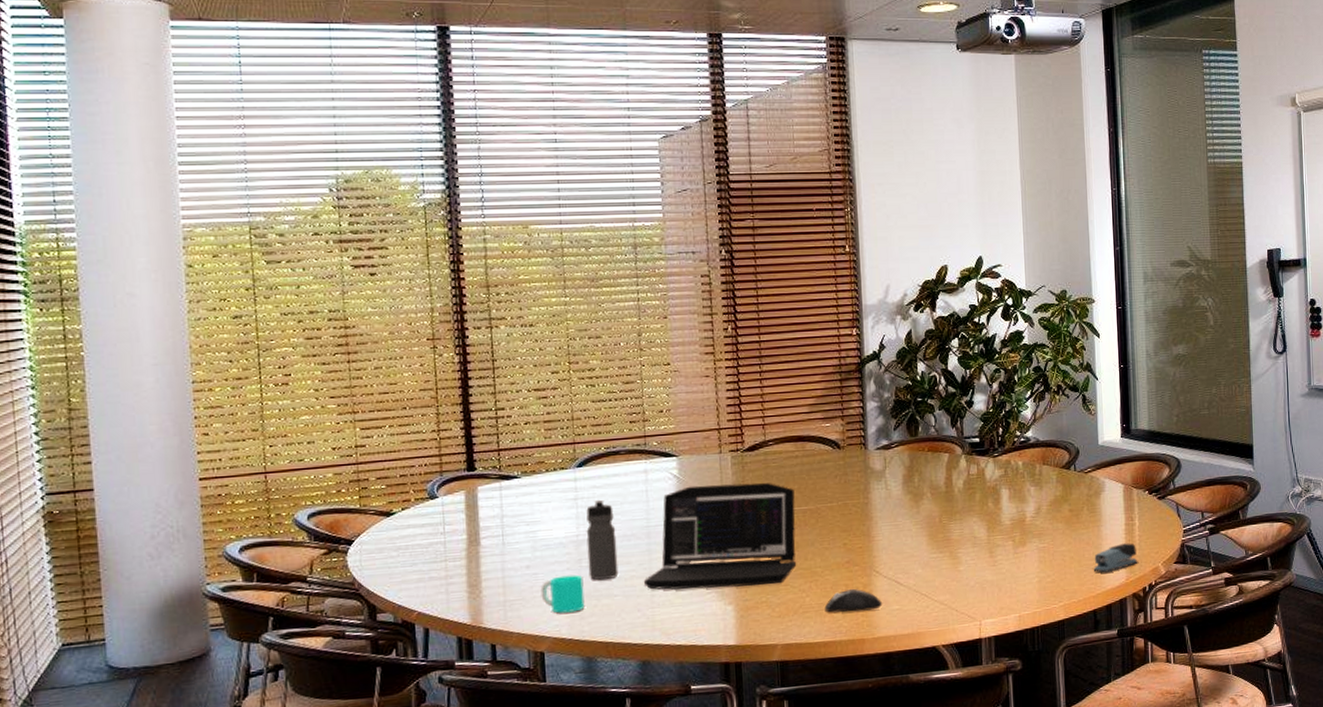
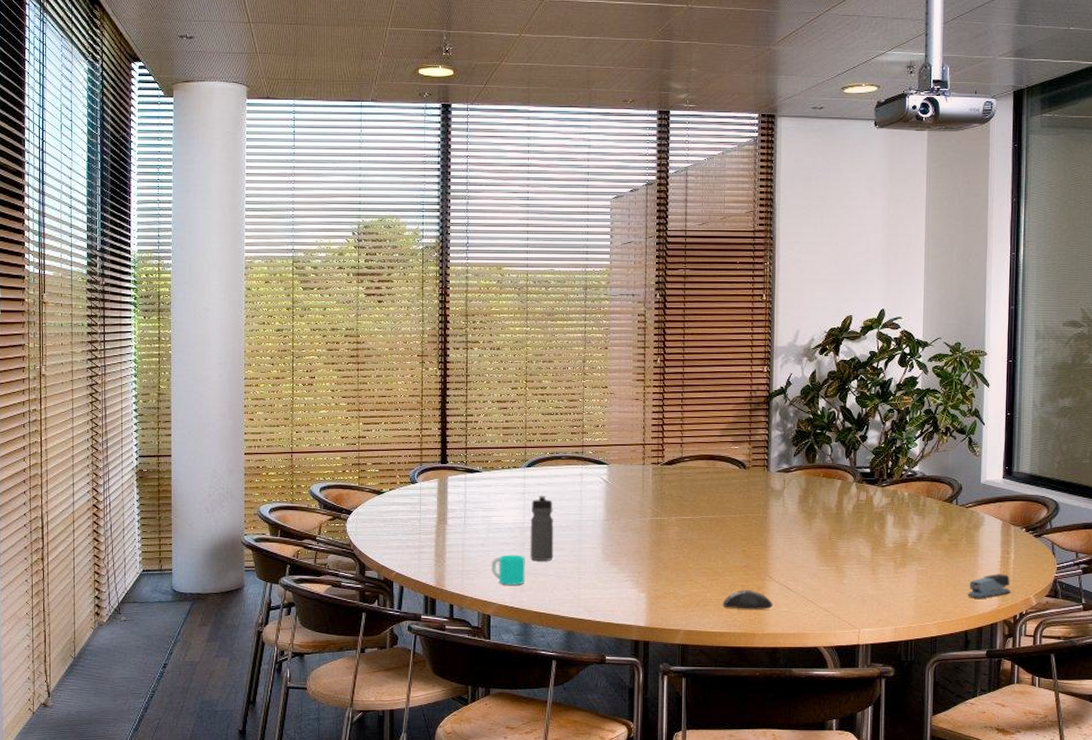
laptop: present [644,482,797,590] -> none [574,490,704,579]

